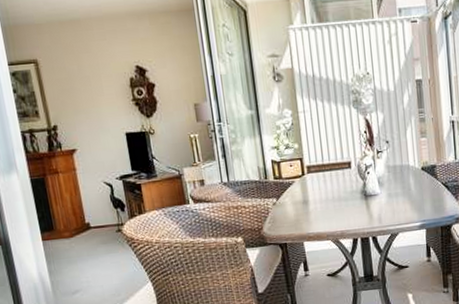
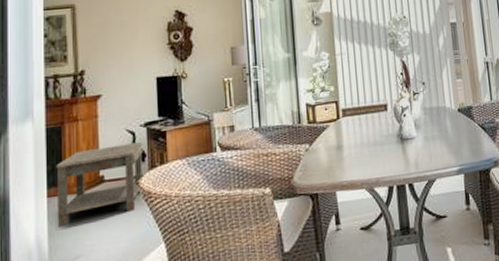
side table: none [45,194,124,266] -> present [56,142,143,227]

